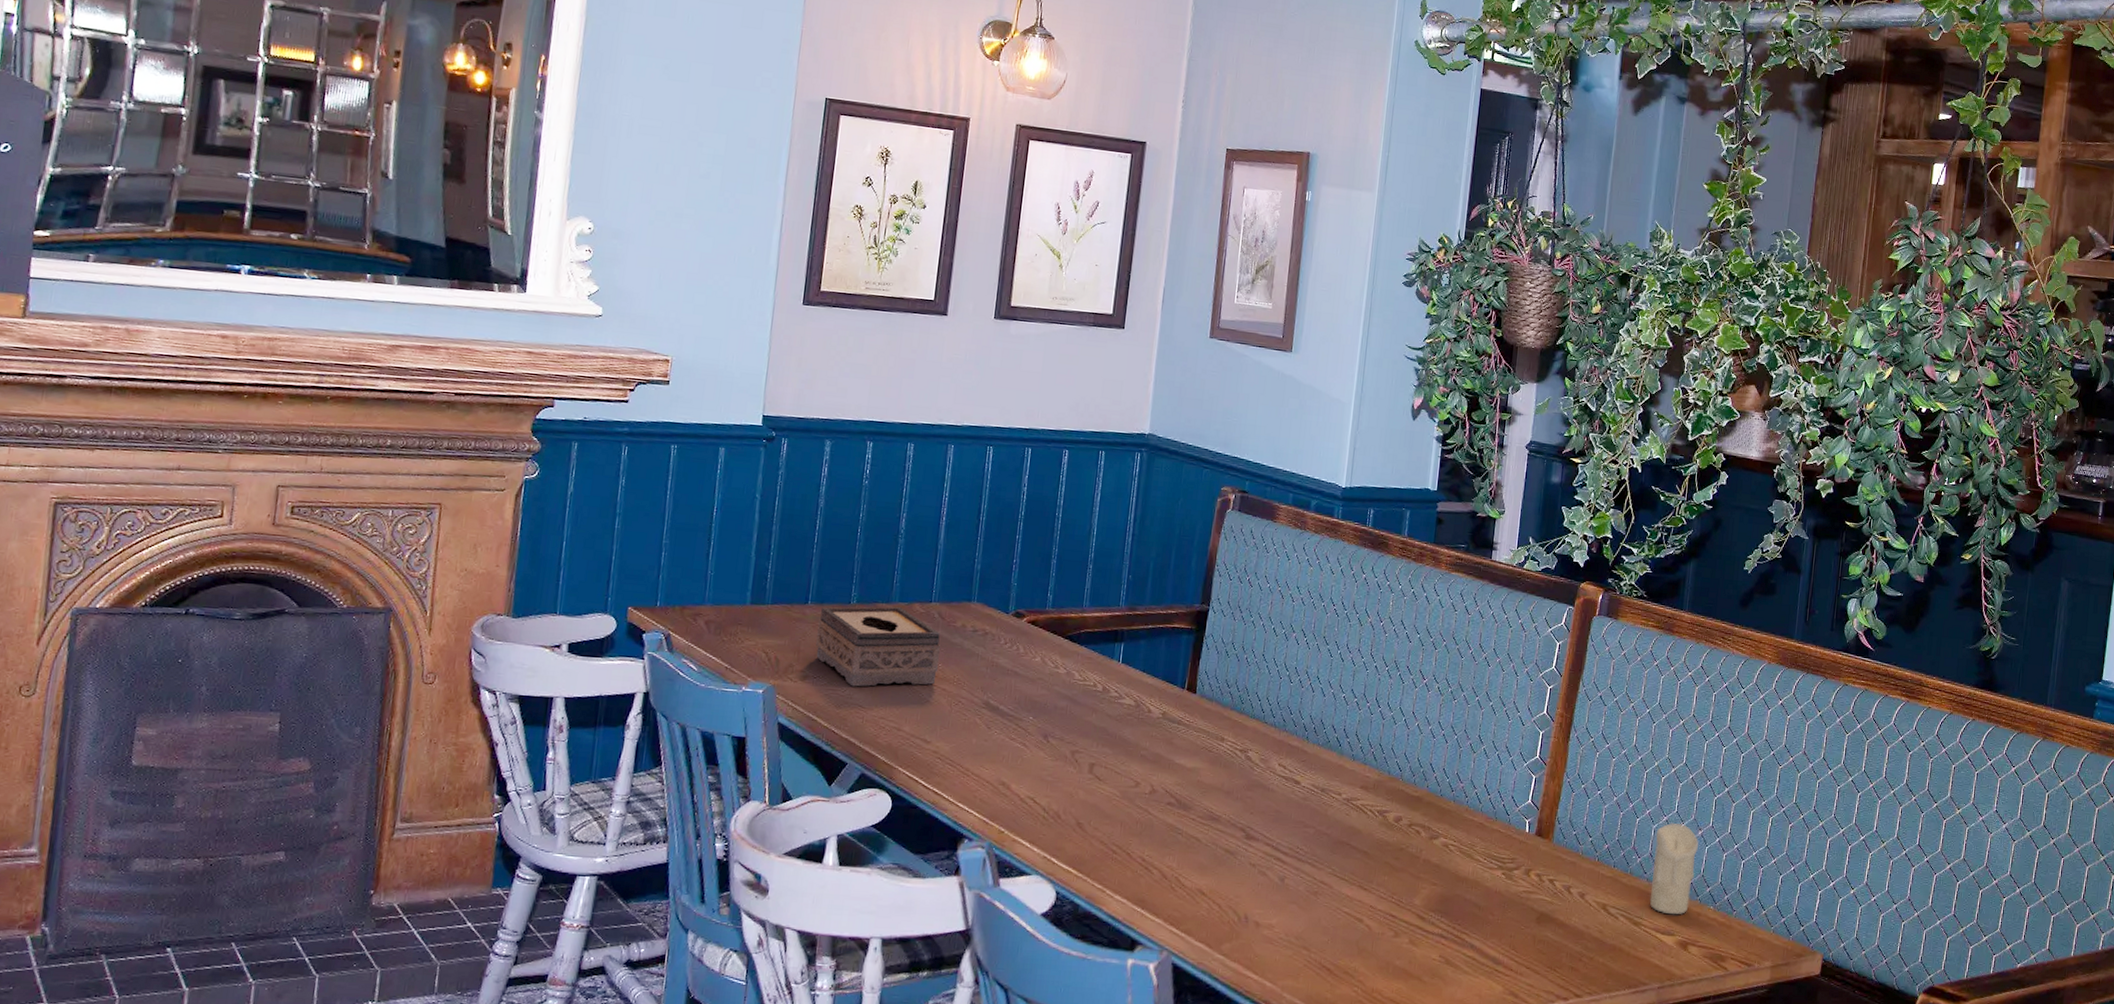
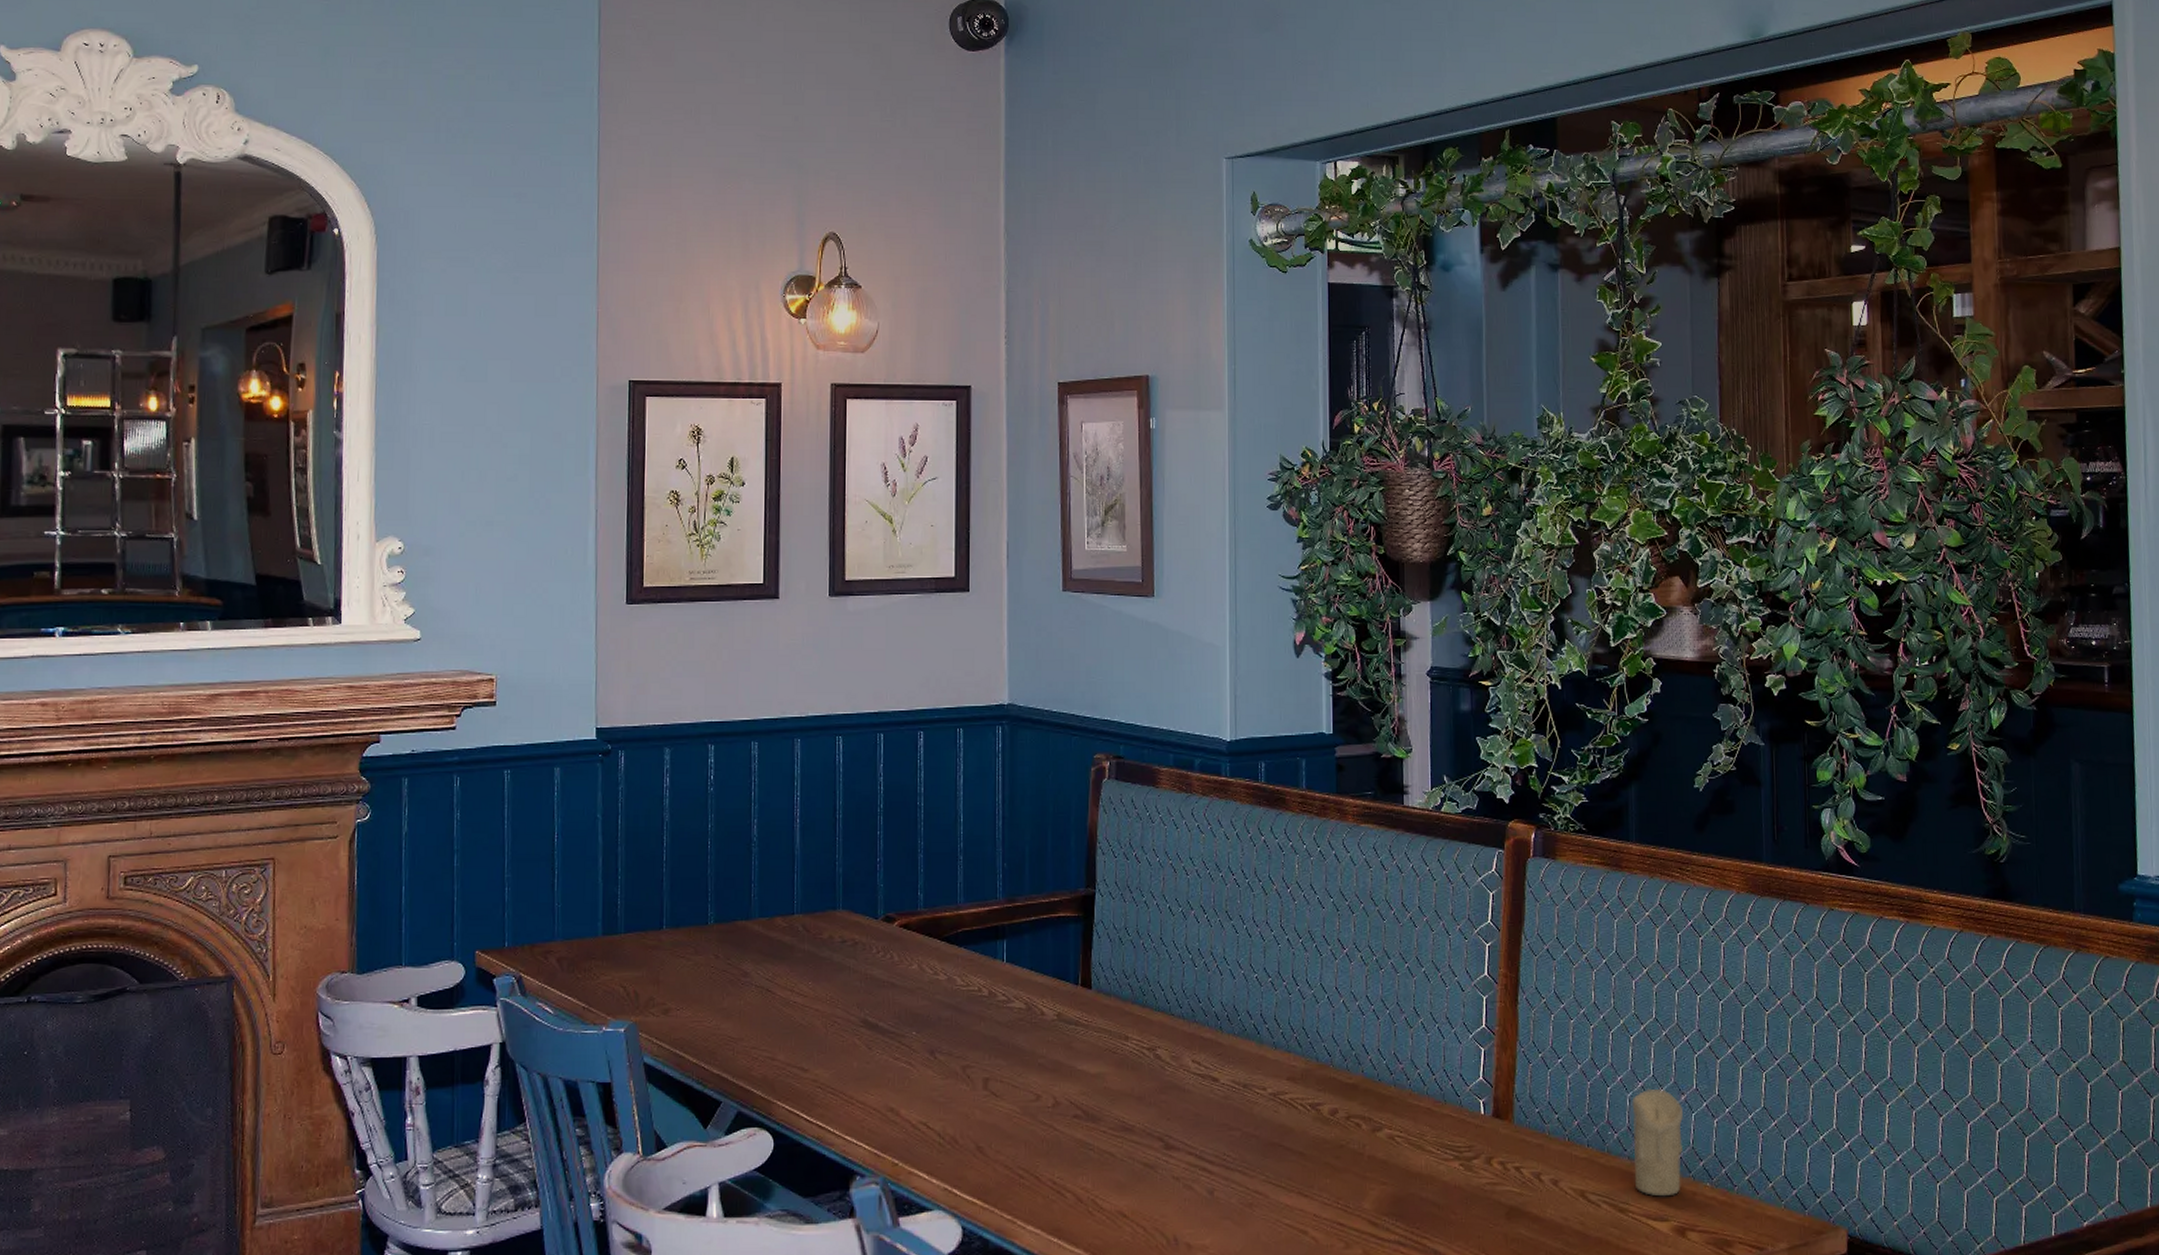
tissue box: present [816,606,940,687] -> none [676,923,809,1016]

